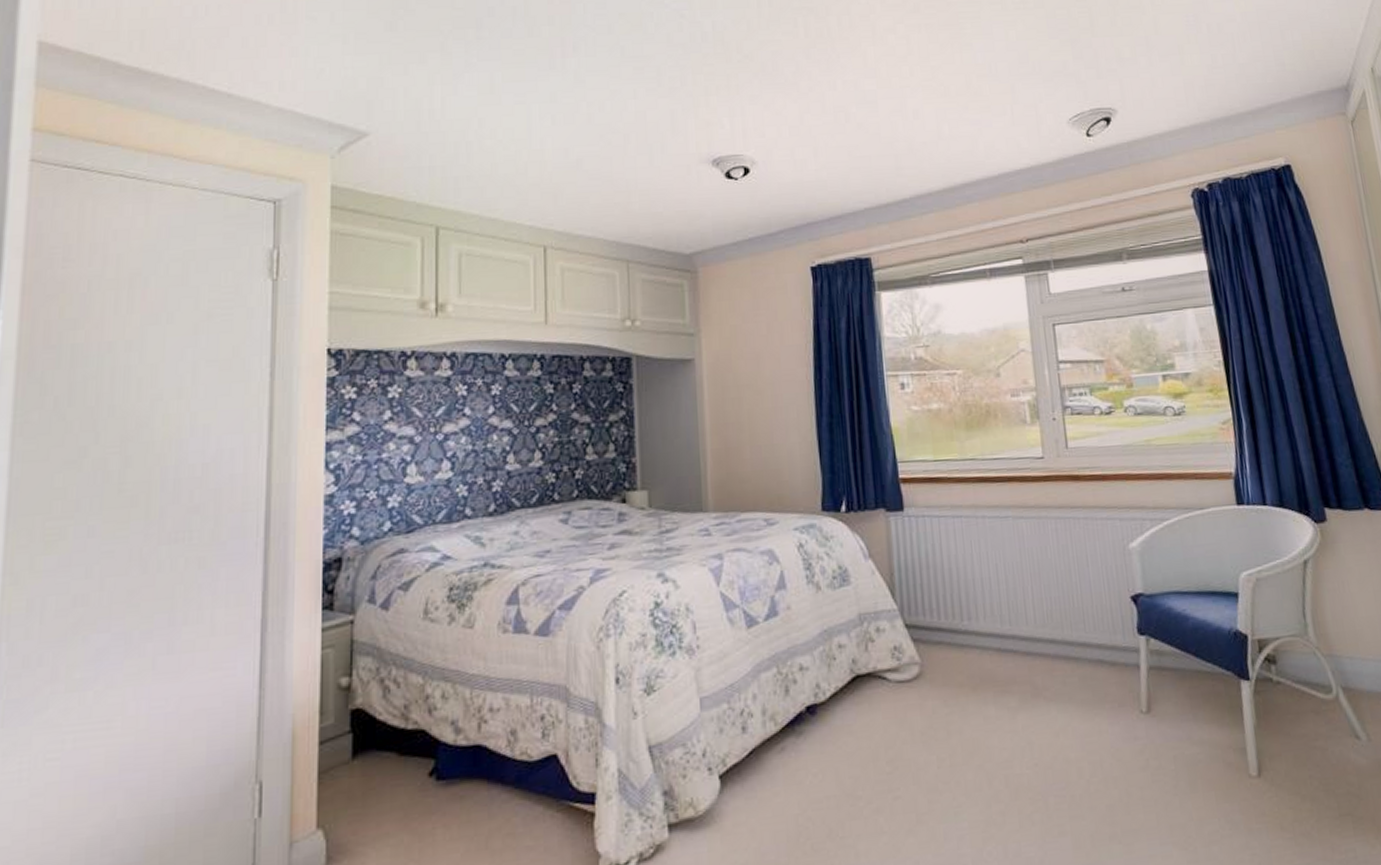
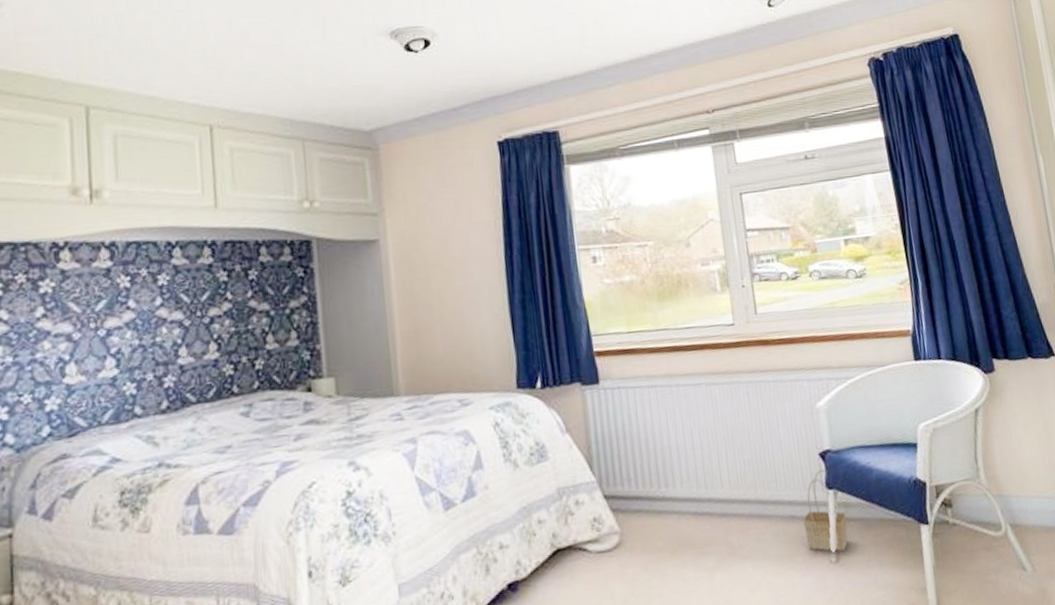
basket: none [1113,614,1161,701] -> present [804,470,848,552]

